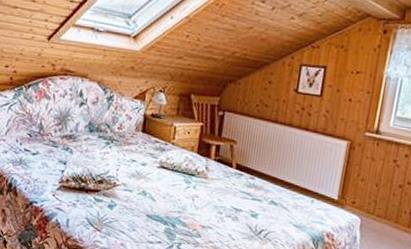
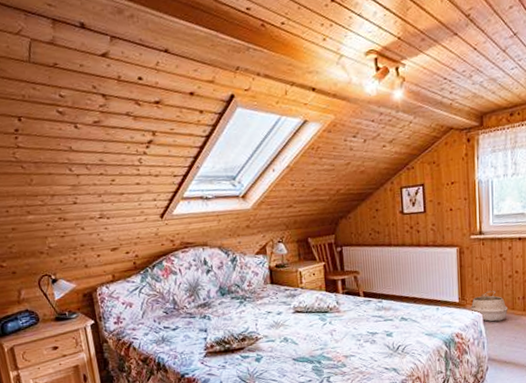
woven basket: none [348,196,392,232] -> present [469,290,508,322]

